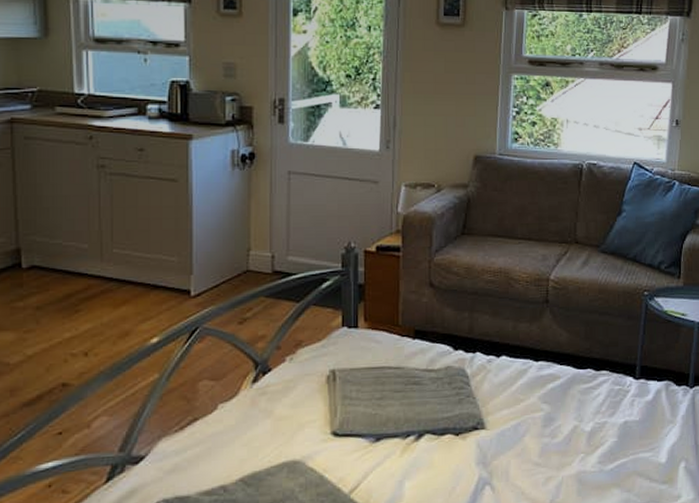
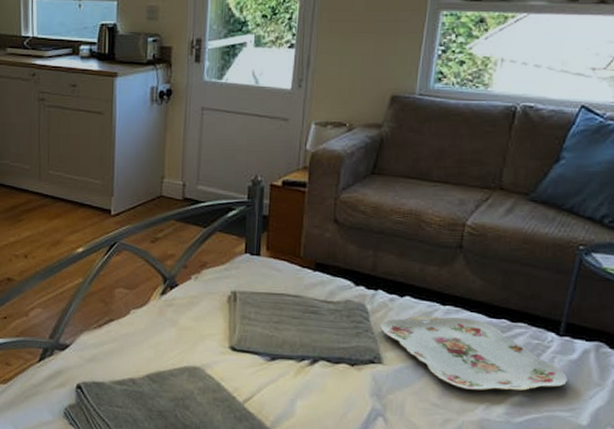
serving tray: none [480,371,646,444] -> present [380,316,567,391]

